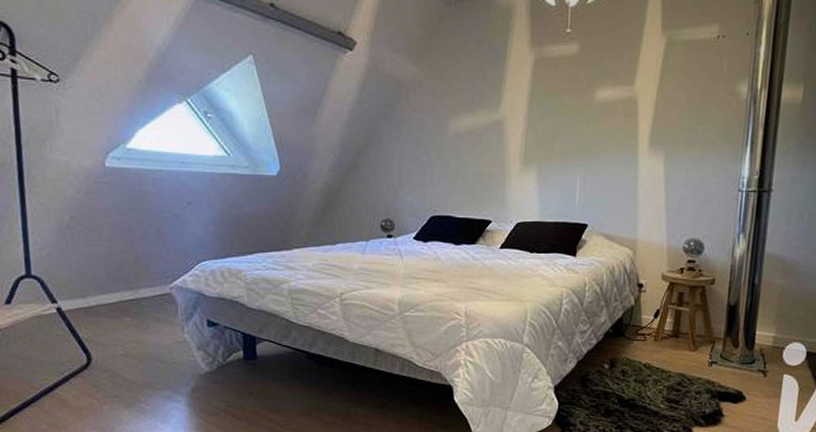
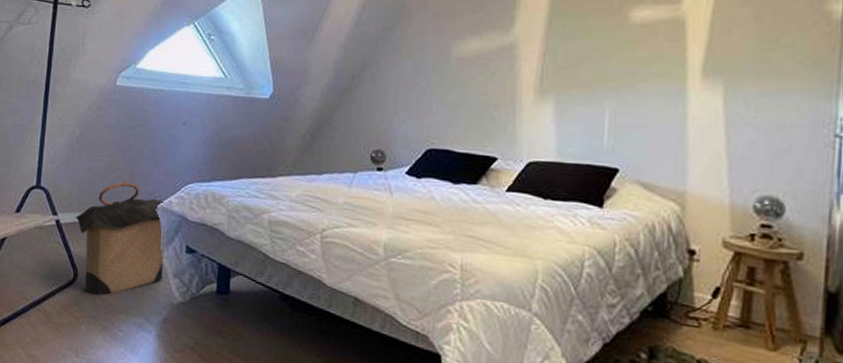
laundry hamper: none [79,265,187,376] -> present [75,182,165,296]

